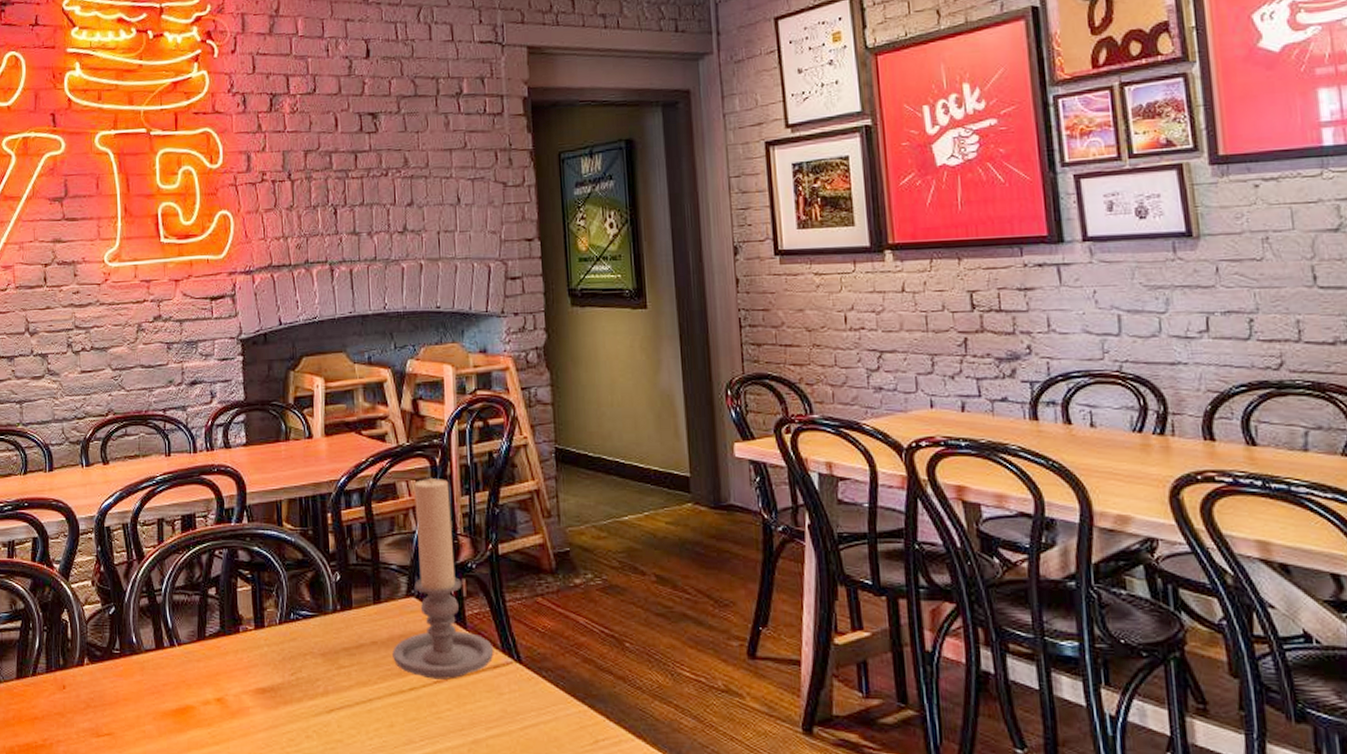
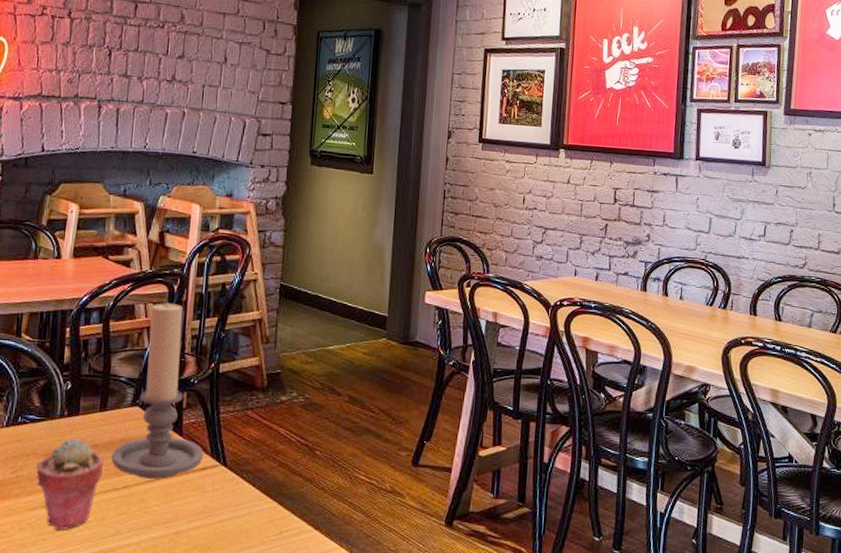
potted succulent: none [315,635,386,738] -> present [36,438,104,530]

